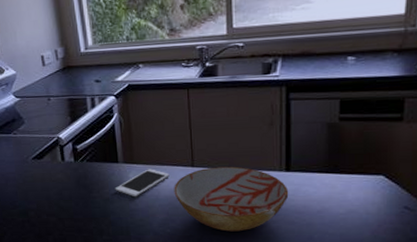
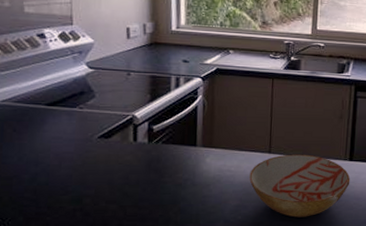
cell phone: present [115,169,169,197] -> none [189,154,247,183]

